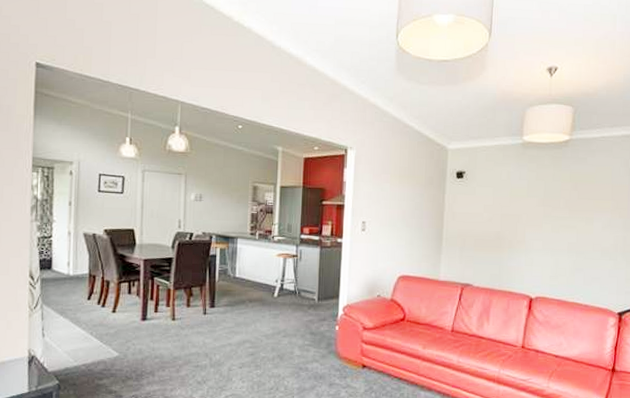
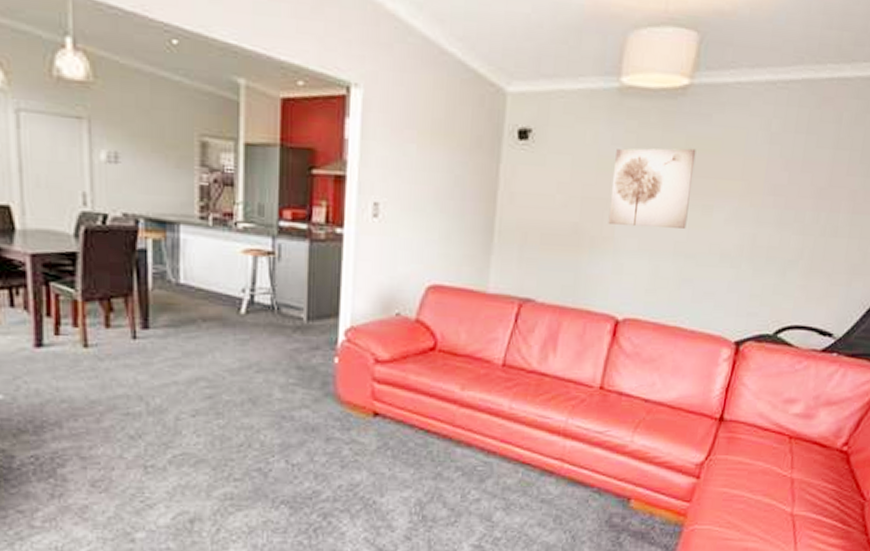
wall art: none [520,180,578,235] -> present [608,148,696,230]

